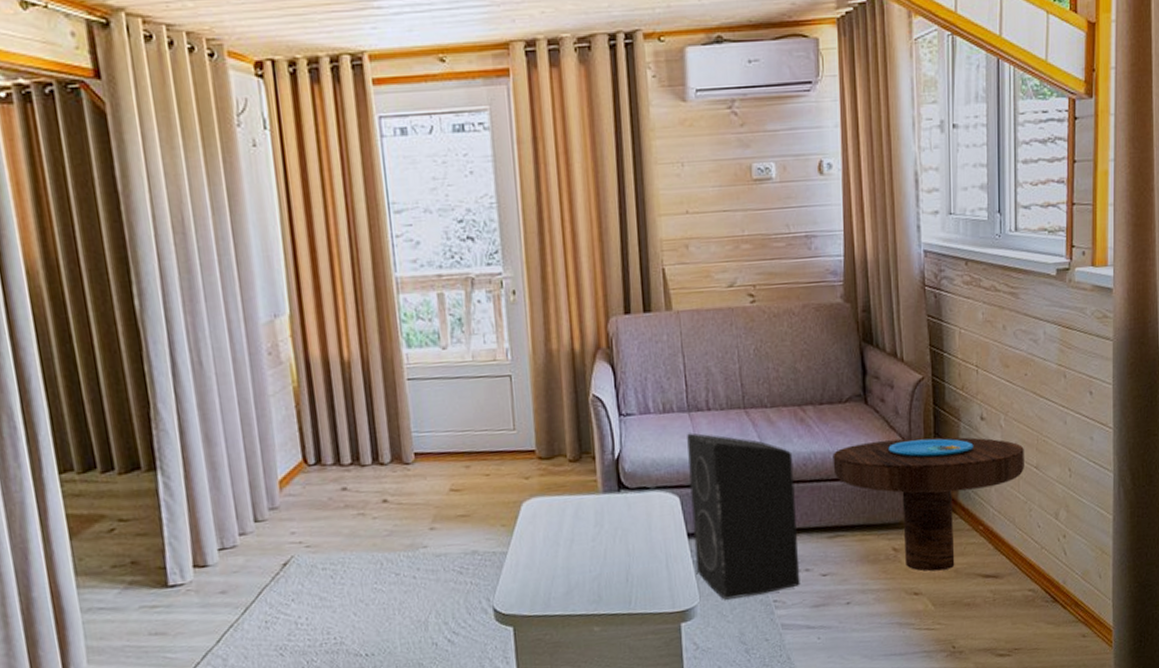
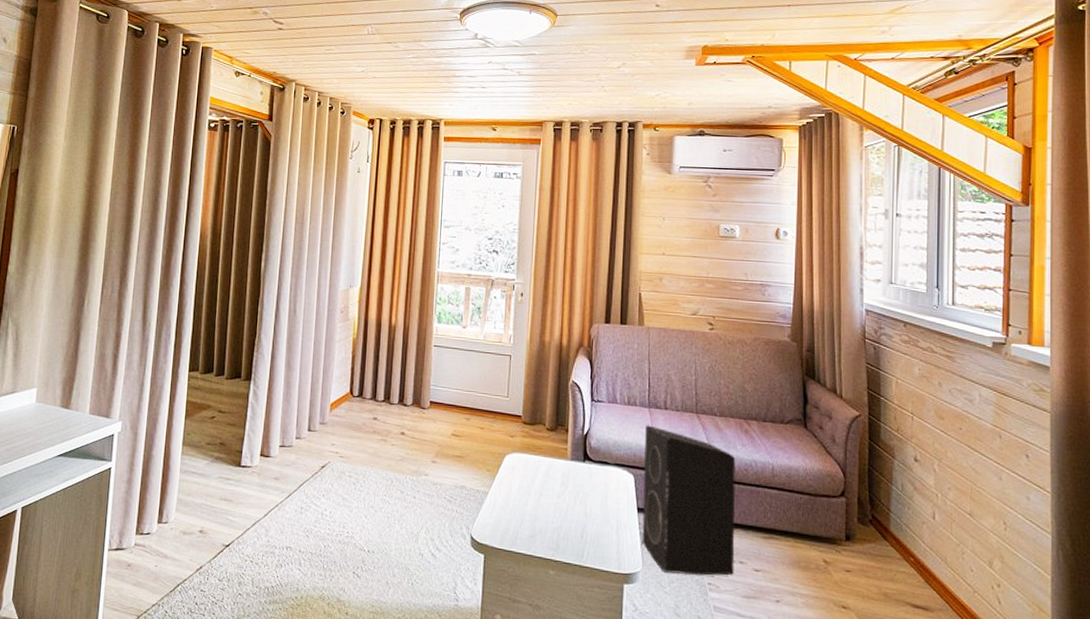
side table: present [833,437,1024,572] -> none [772,461,957,591]

